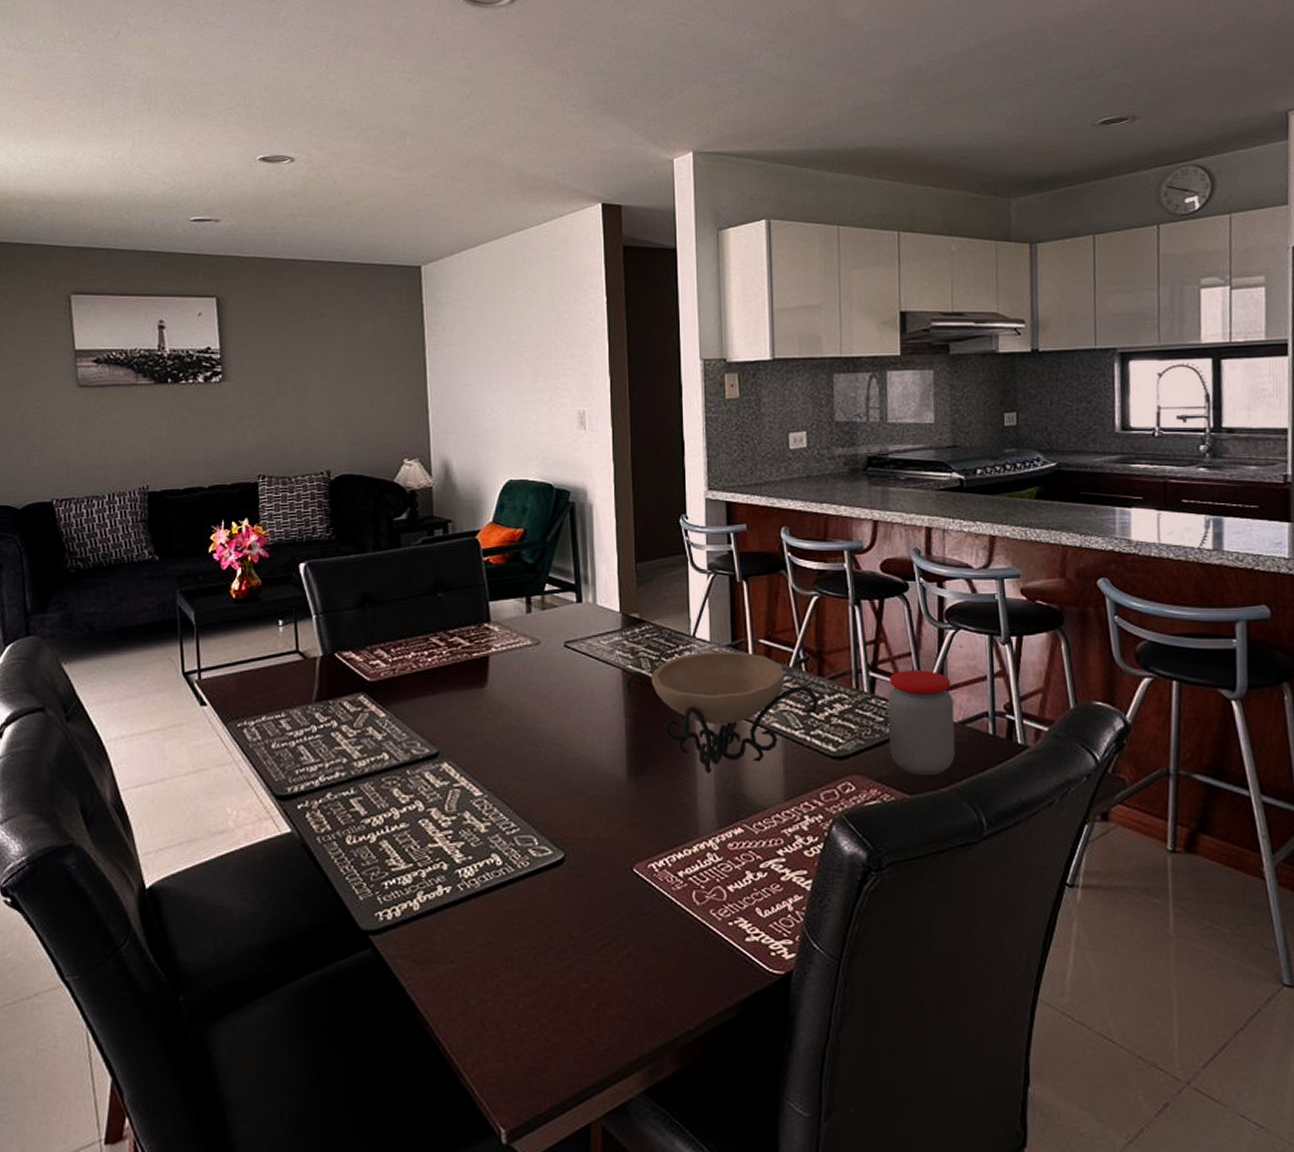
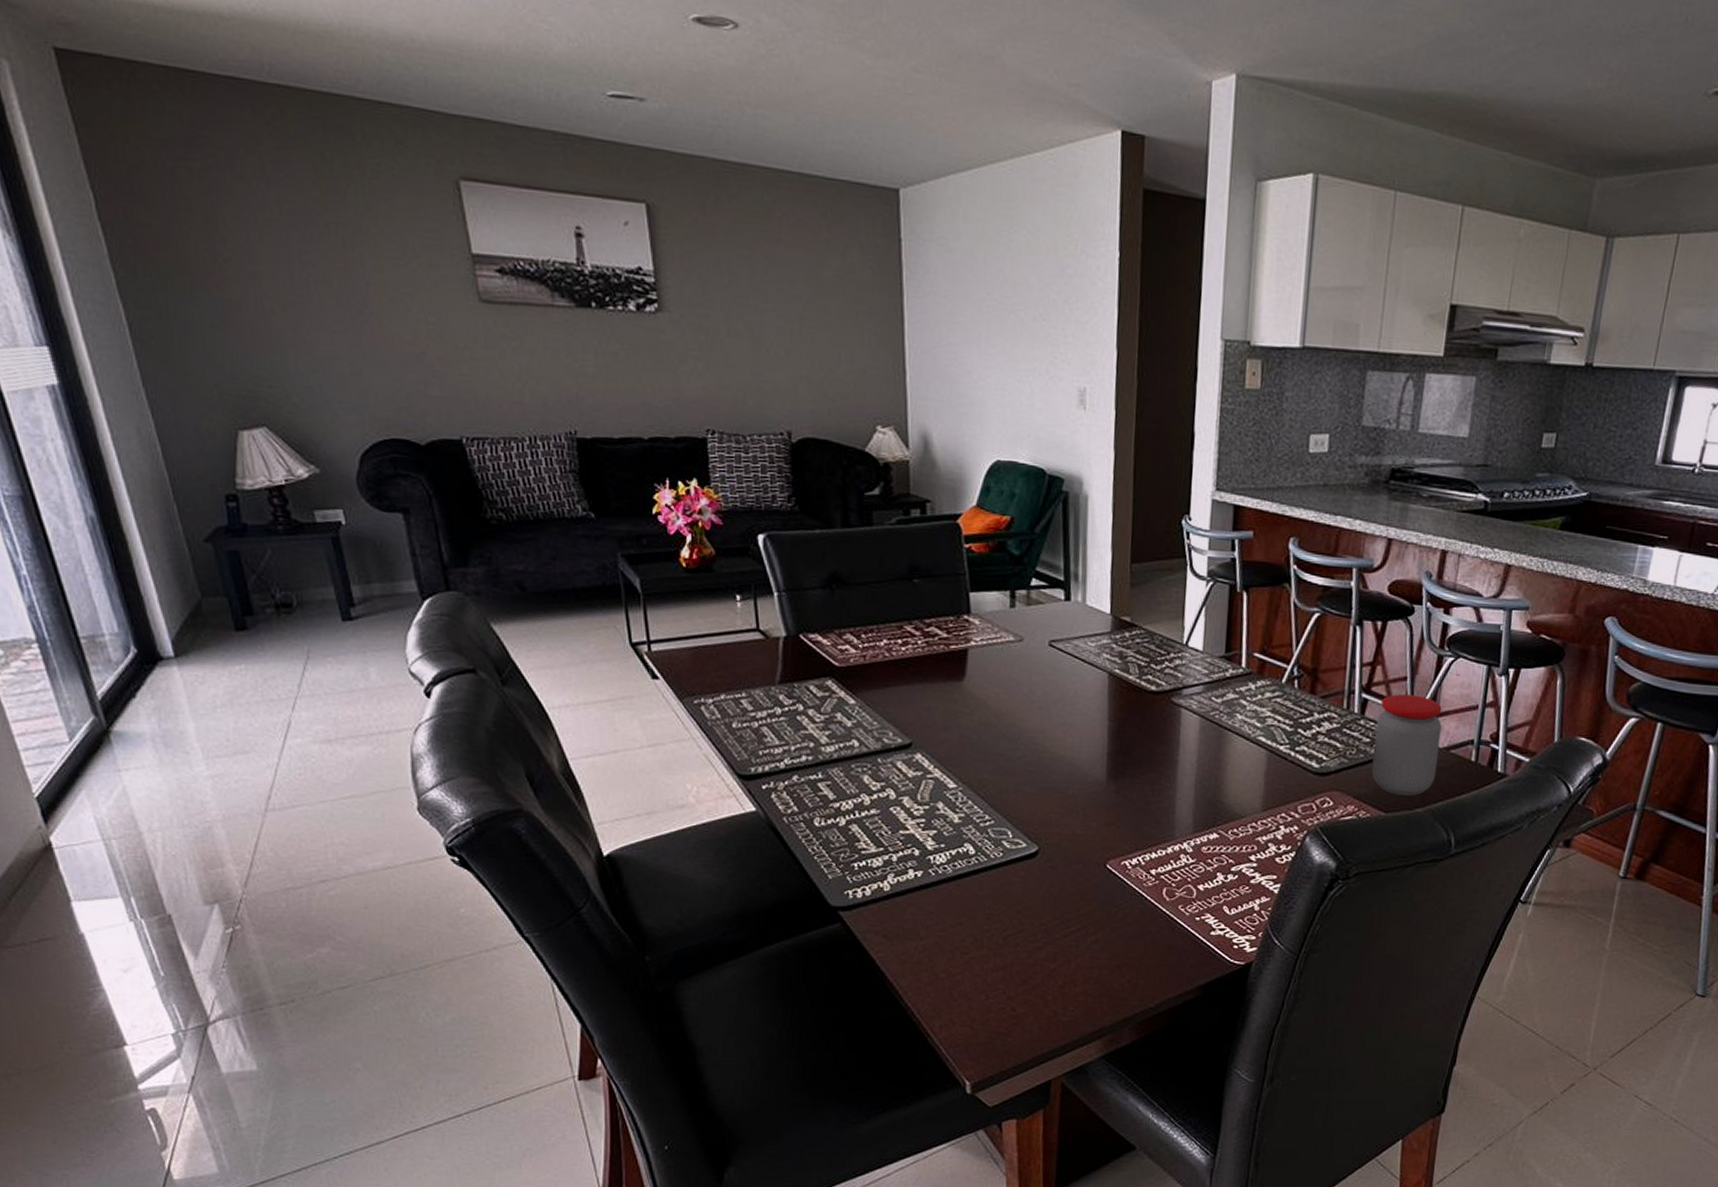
decorative bowl: present [625,651,818,773] -> none [1110,661,1307,781]

